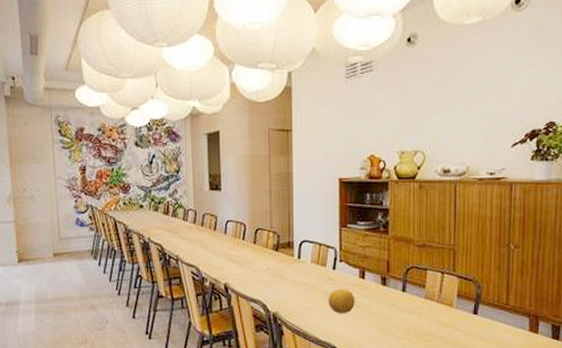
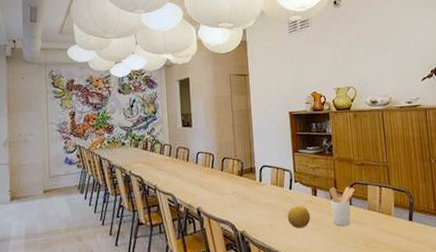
utensil holder: none [380,269,411,315] -> present [329,186,354,227]

